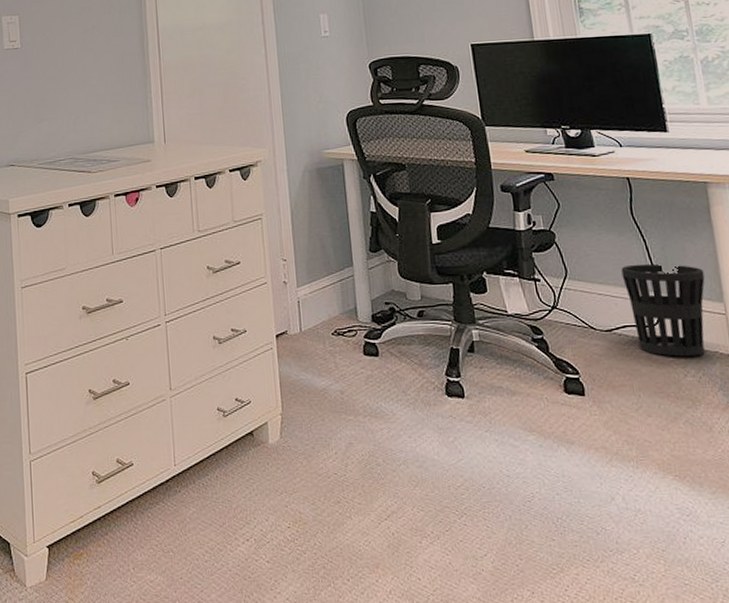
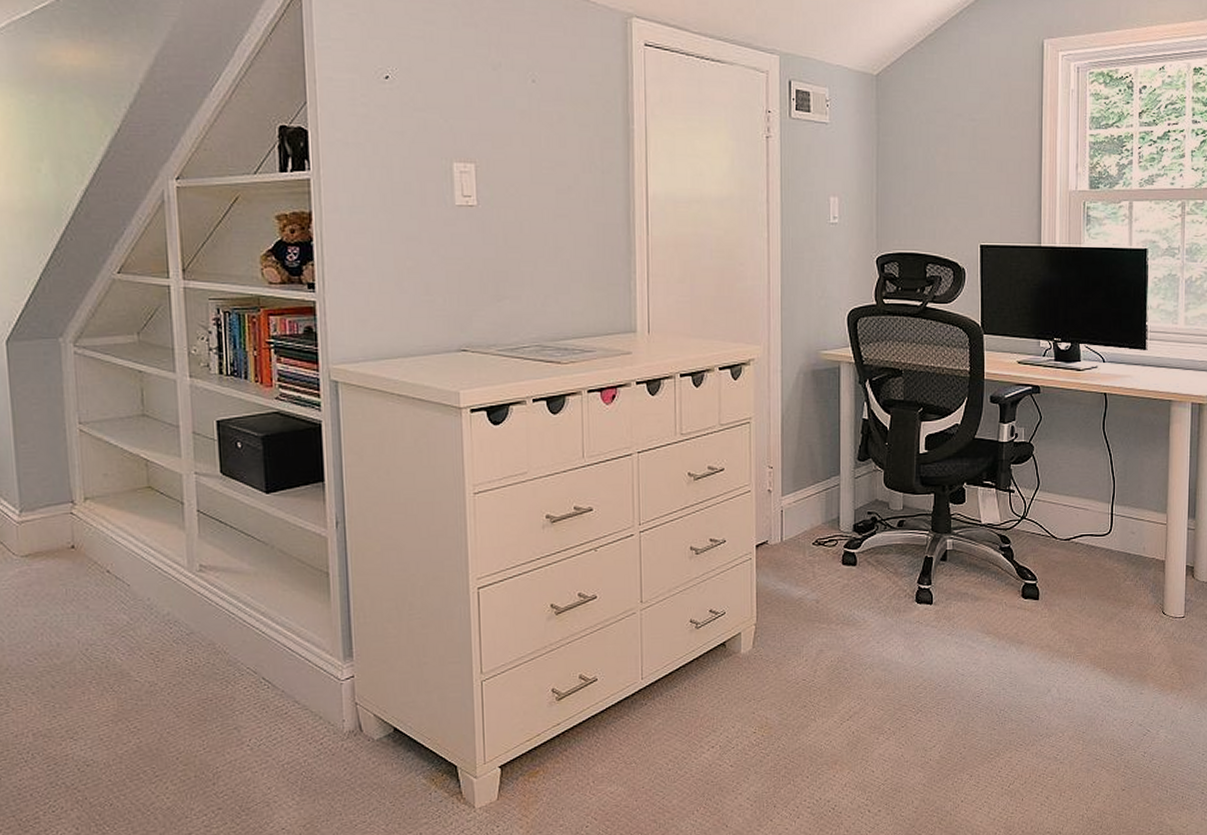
wastebasket: present [621,263,705,357] -> none [1086,477,1155,563]

